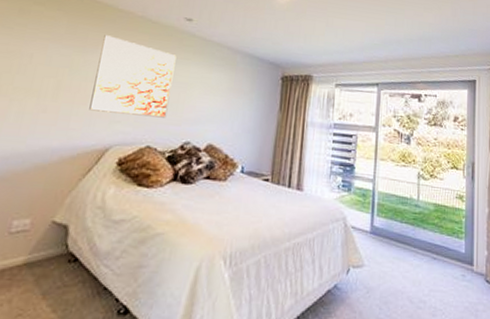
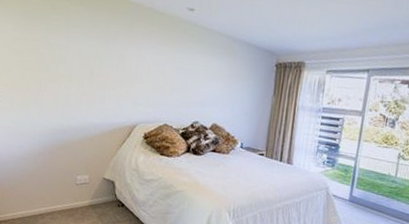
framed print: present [89,35,177,118] -> none [117,27,183,101]

